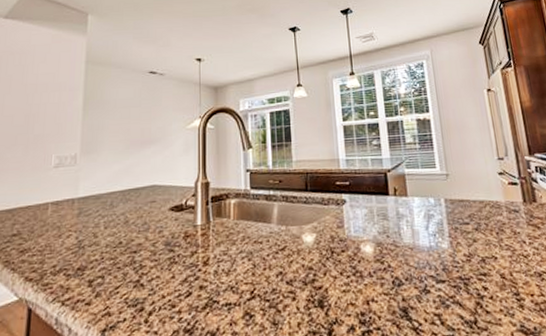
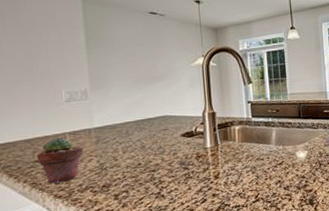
potted succulent: none [14,208,64,263] -> present [36,138,84,184]

